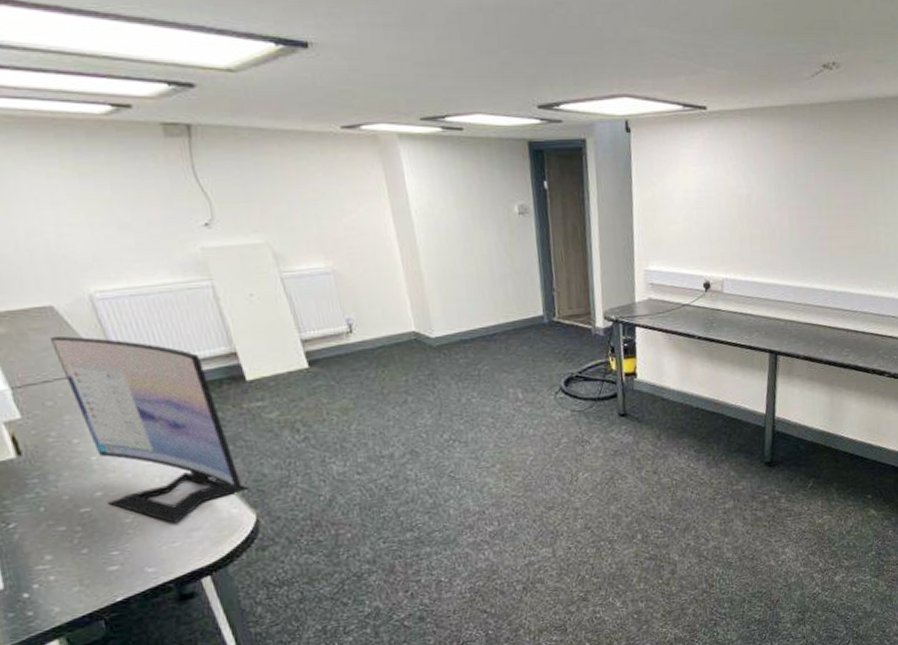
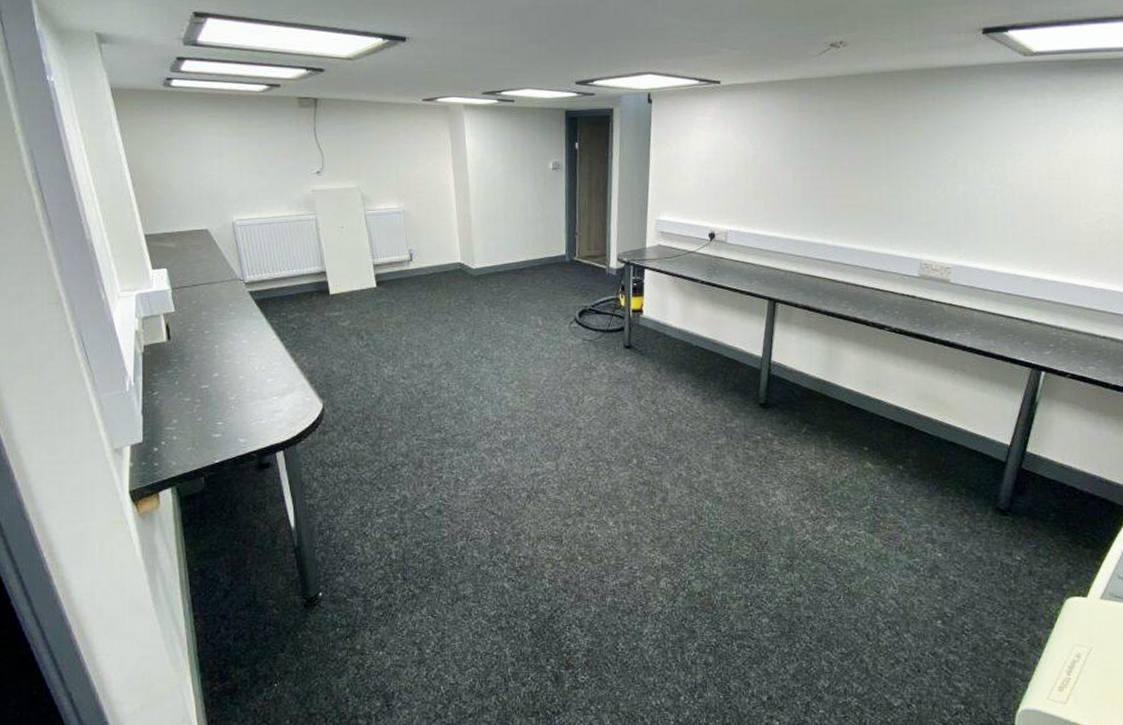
computer monitor: present [51,335,251,524] -> none [203,251,322,405]

